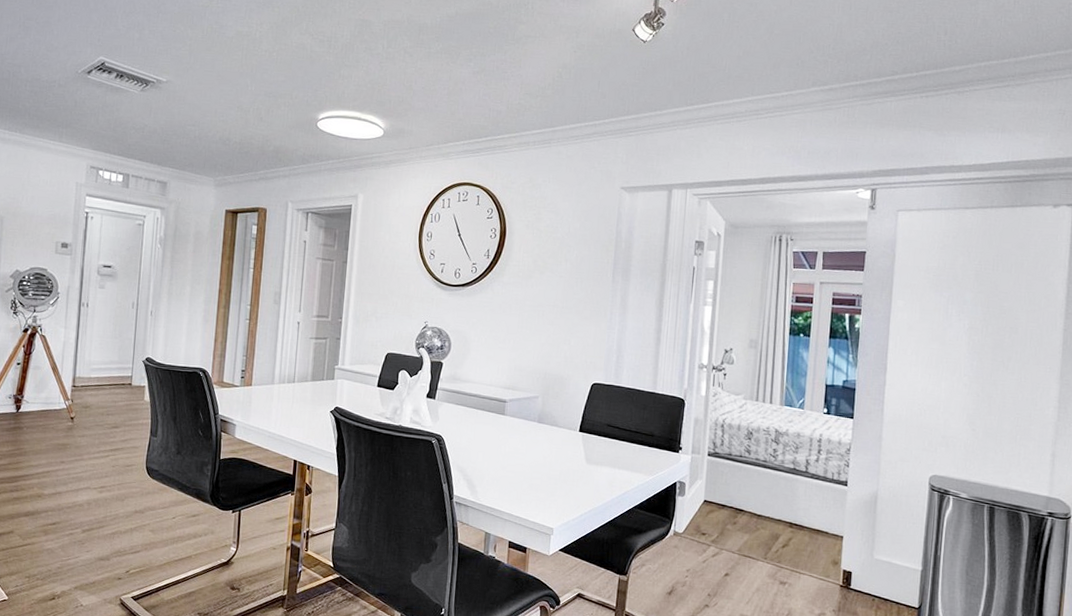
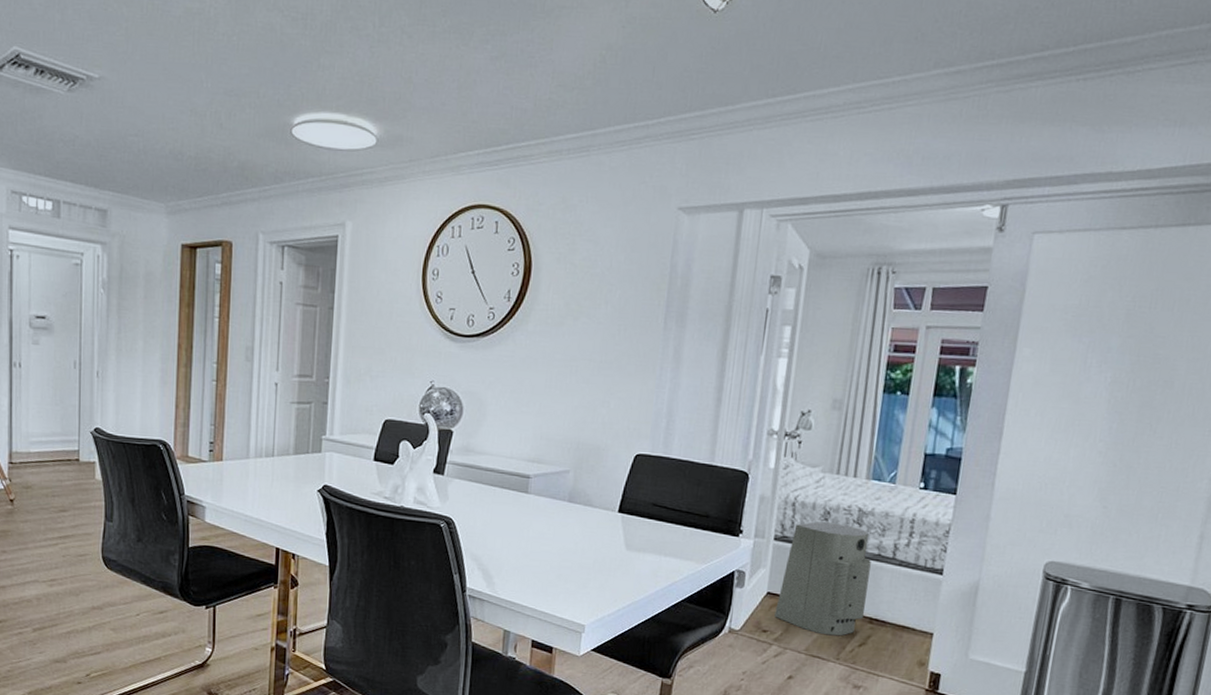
air purifier: none [711,440,788,539] -> present [774,521,871,636]

